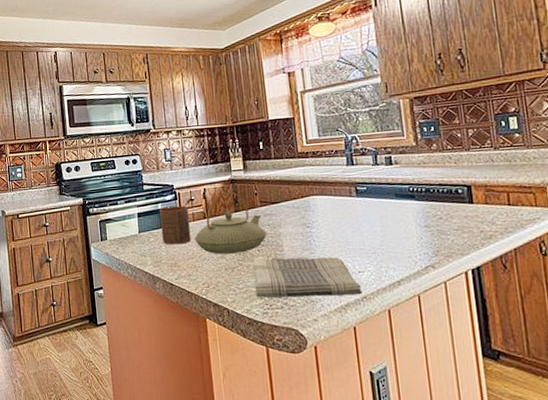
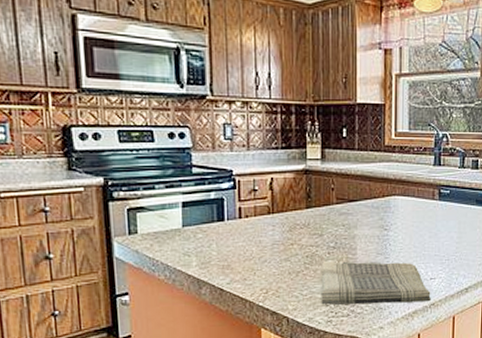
cup: present [160,206,191,245] -> none [212,197,250,243]
teapot: present [194,191,267,254] -> none [255,183,341,256]

